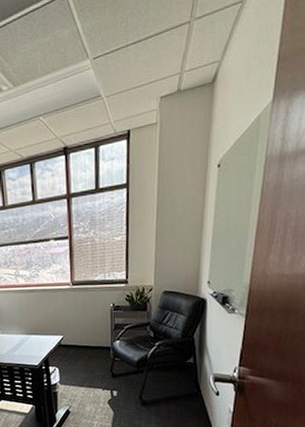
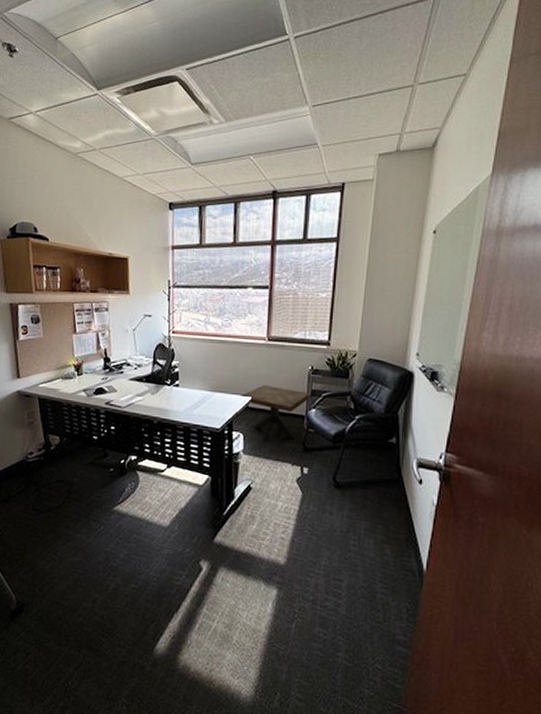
side table: none [53,324,116,373] -> present [241,385,312,442]

